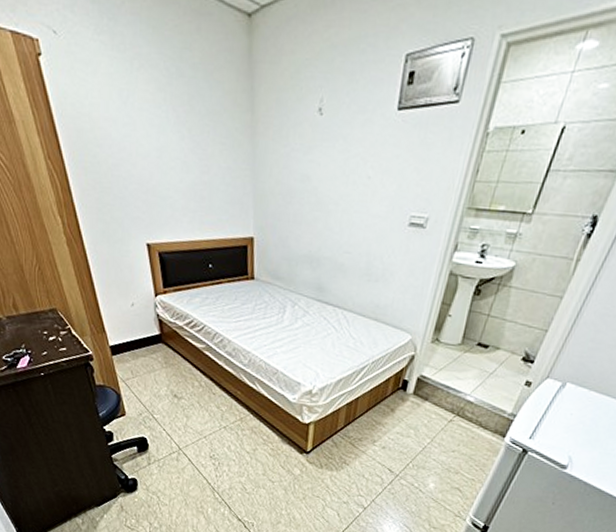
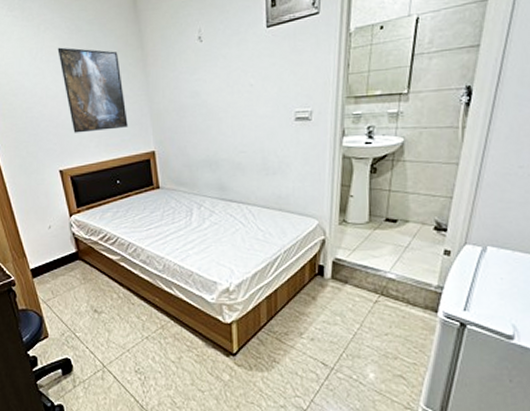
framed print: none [153,93,228,206] -> present [57,47,128,133]

